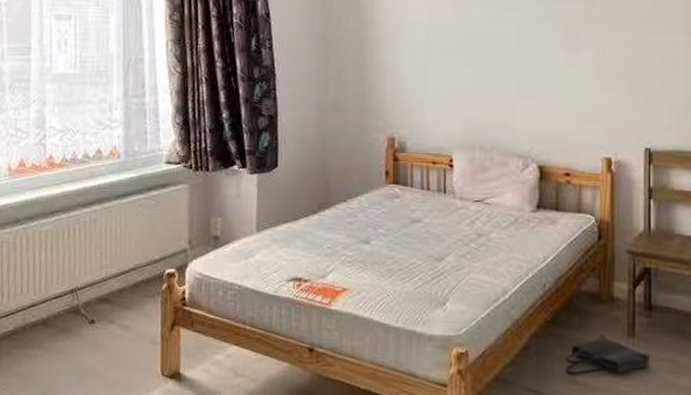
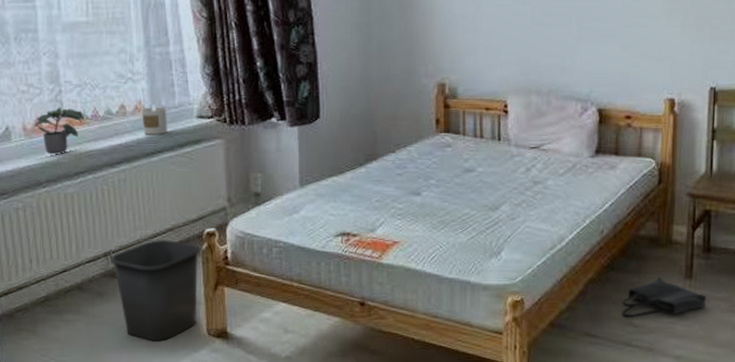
potted plant: none [19,149,64,194] -> present [34,106,84,155]
waste bin: none [75,278,160,380] -> present [110,239,200,342]
candle: none [115,149,139,179] -> present [142,104,167,135]

